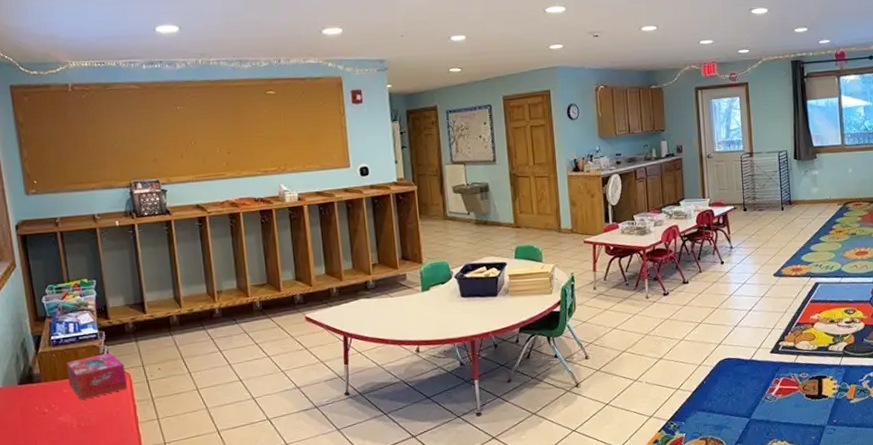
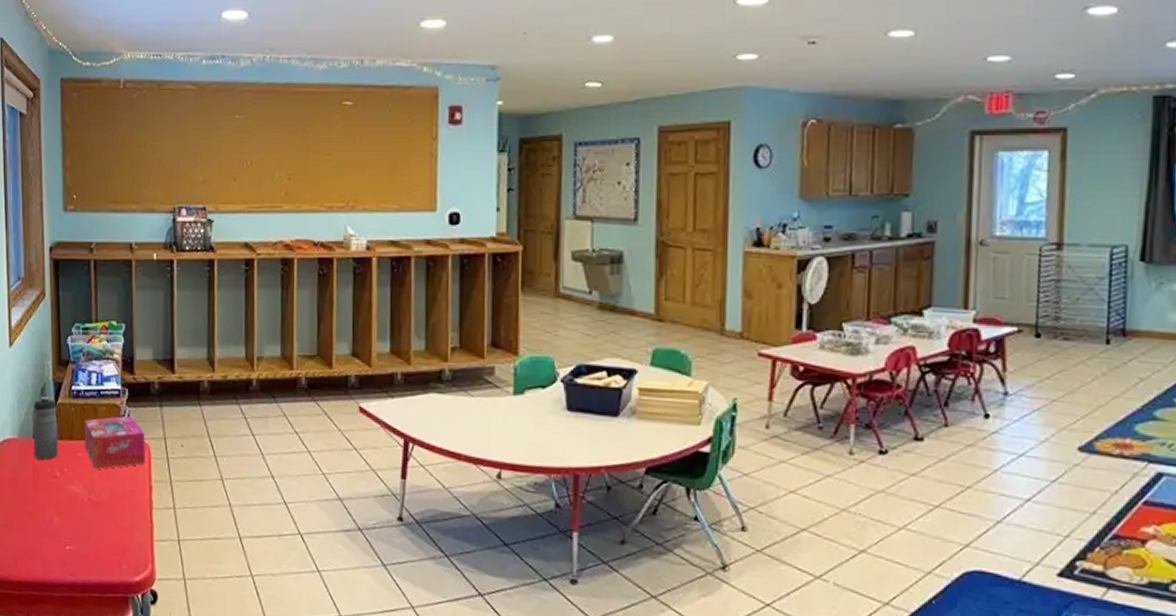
water bottle: none [15,348,45,401] -> present [33,396,59,460]

